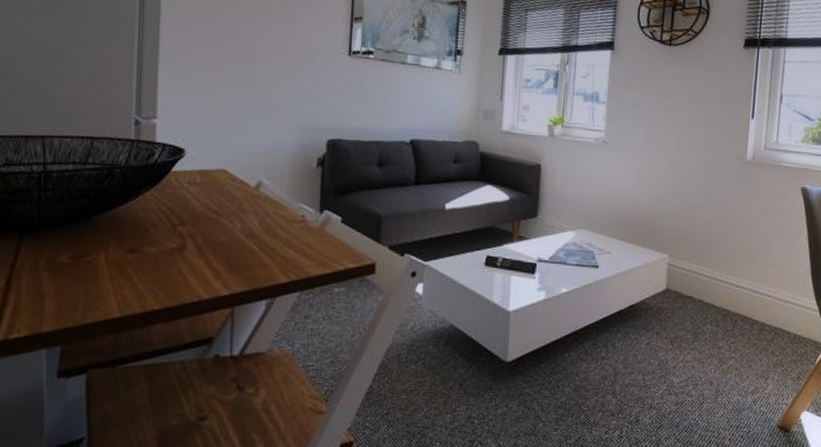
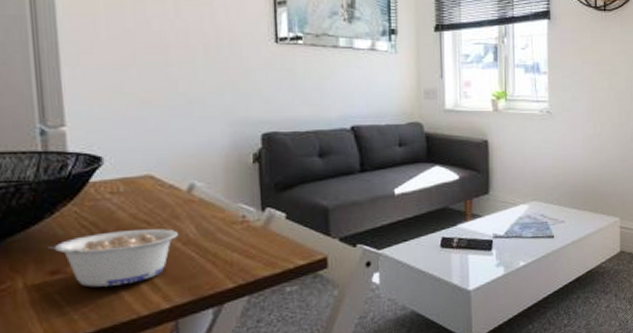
legume: none [129,218,244,269] -> present [47,229,179,287]

